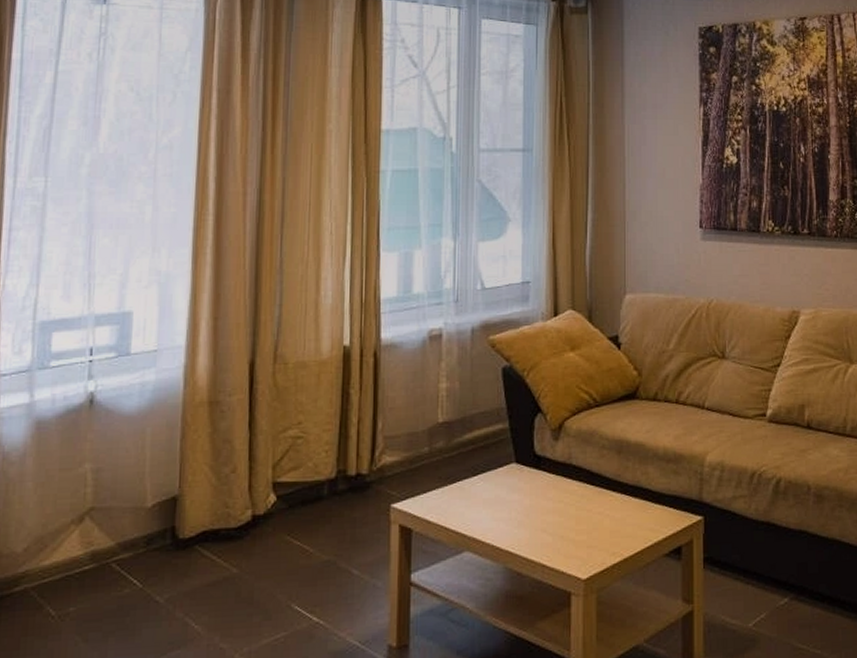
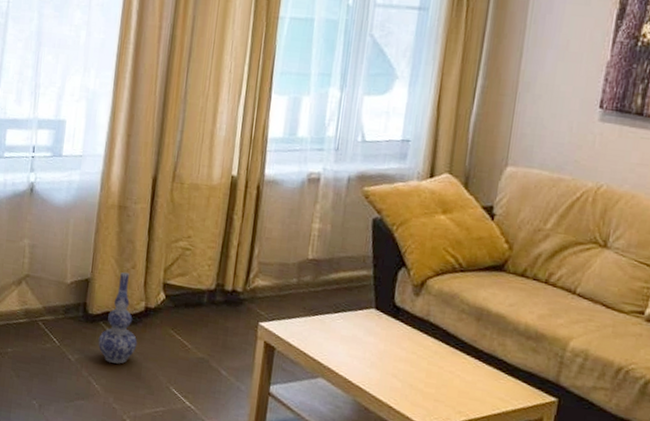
vase: none [194,478,246,593] -> present [98,272,138,364]

